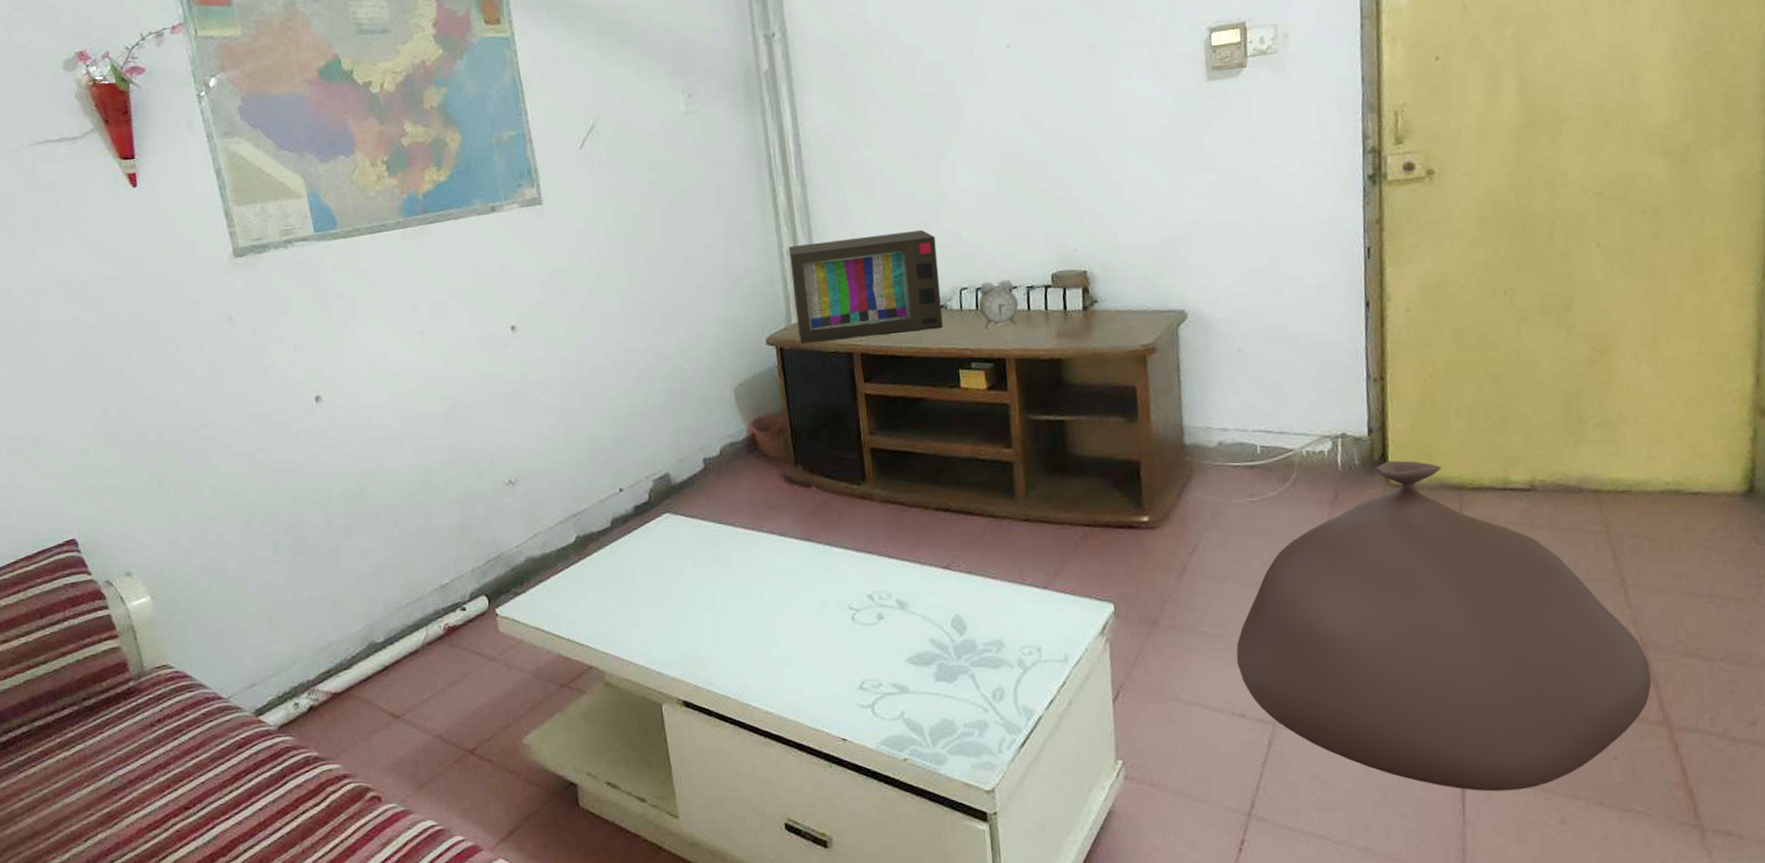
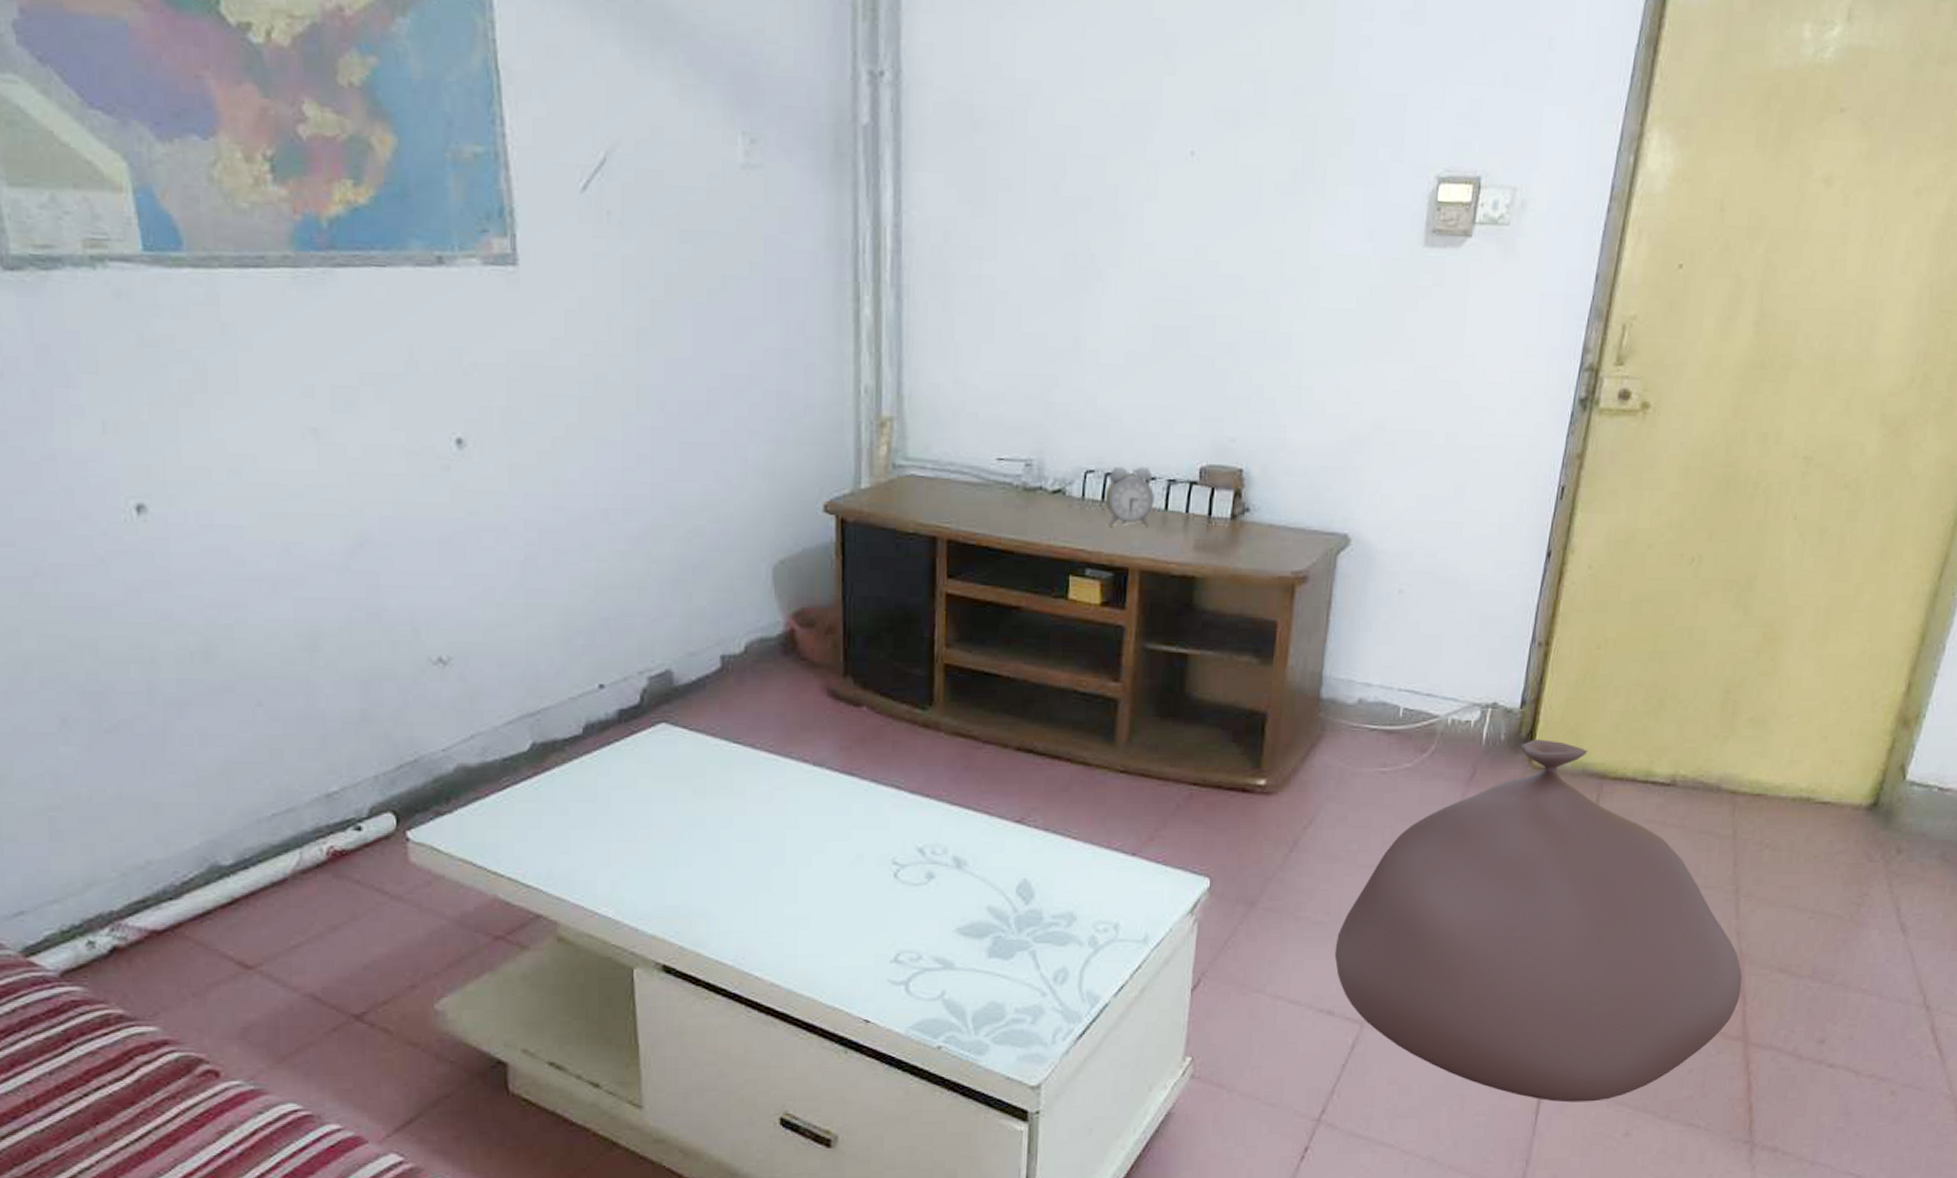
television: present [789,229,943,344] -> none [868,381,1063,519]

